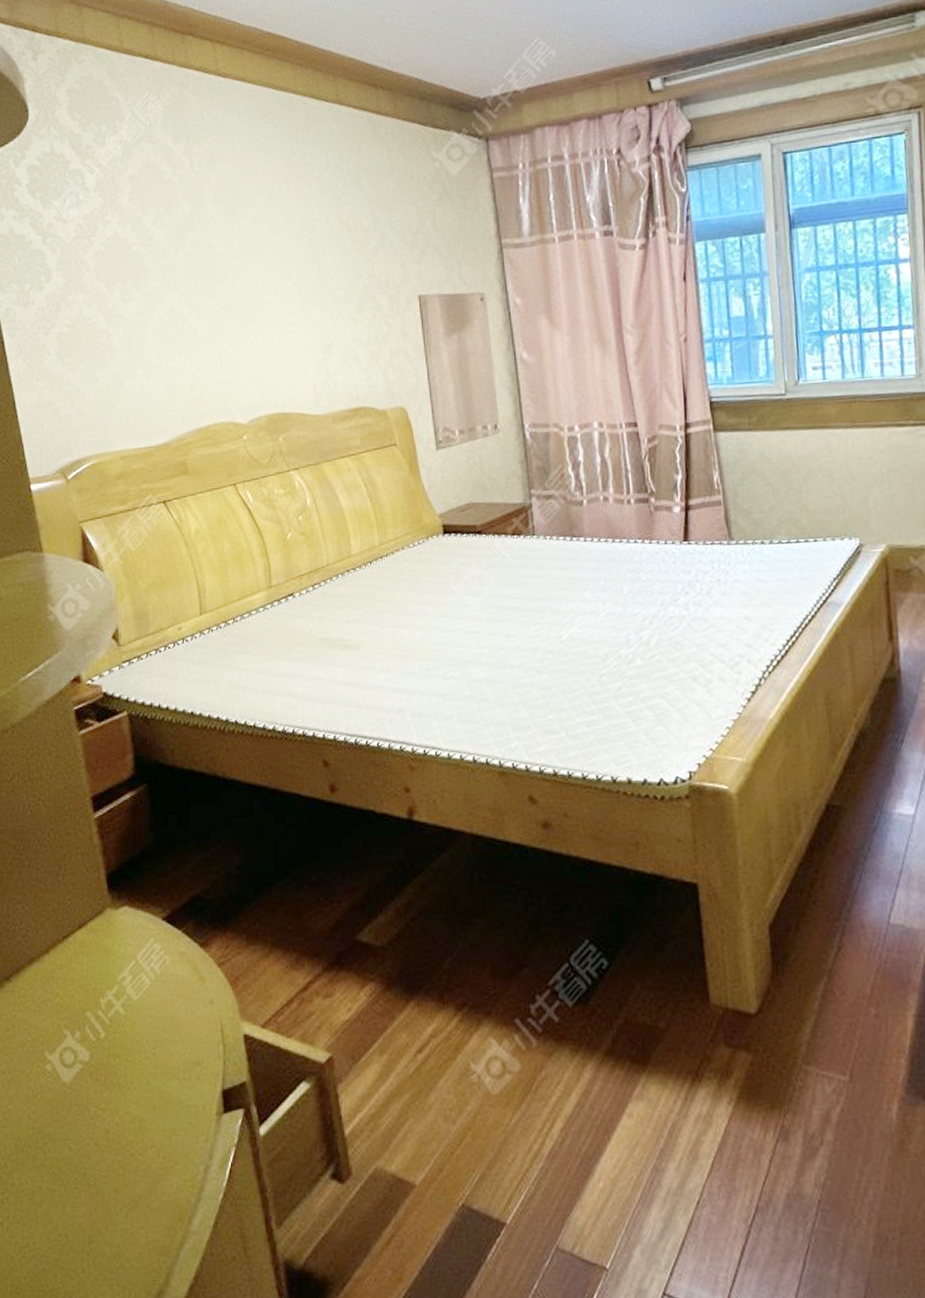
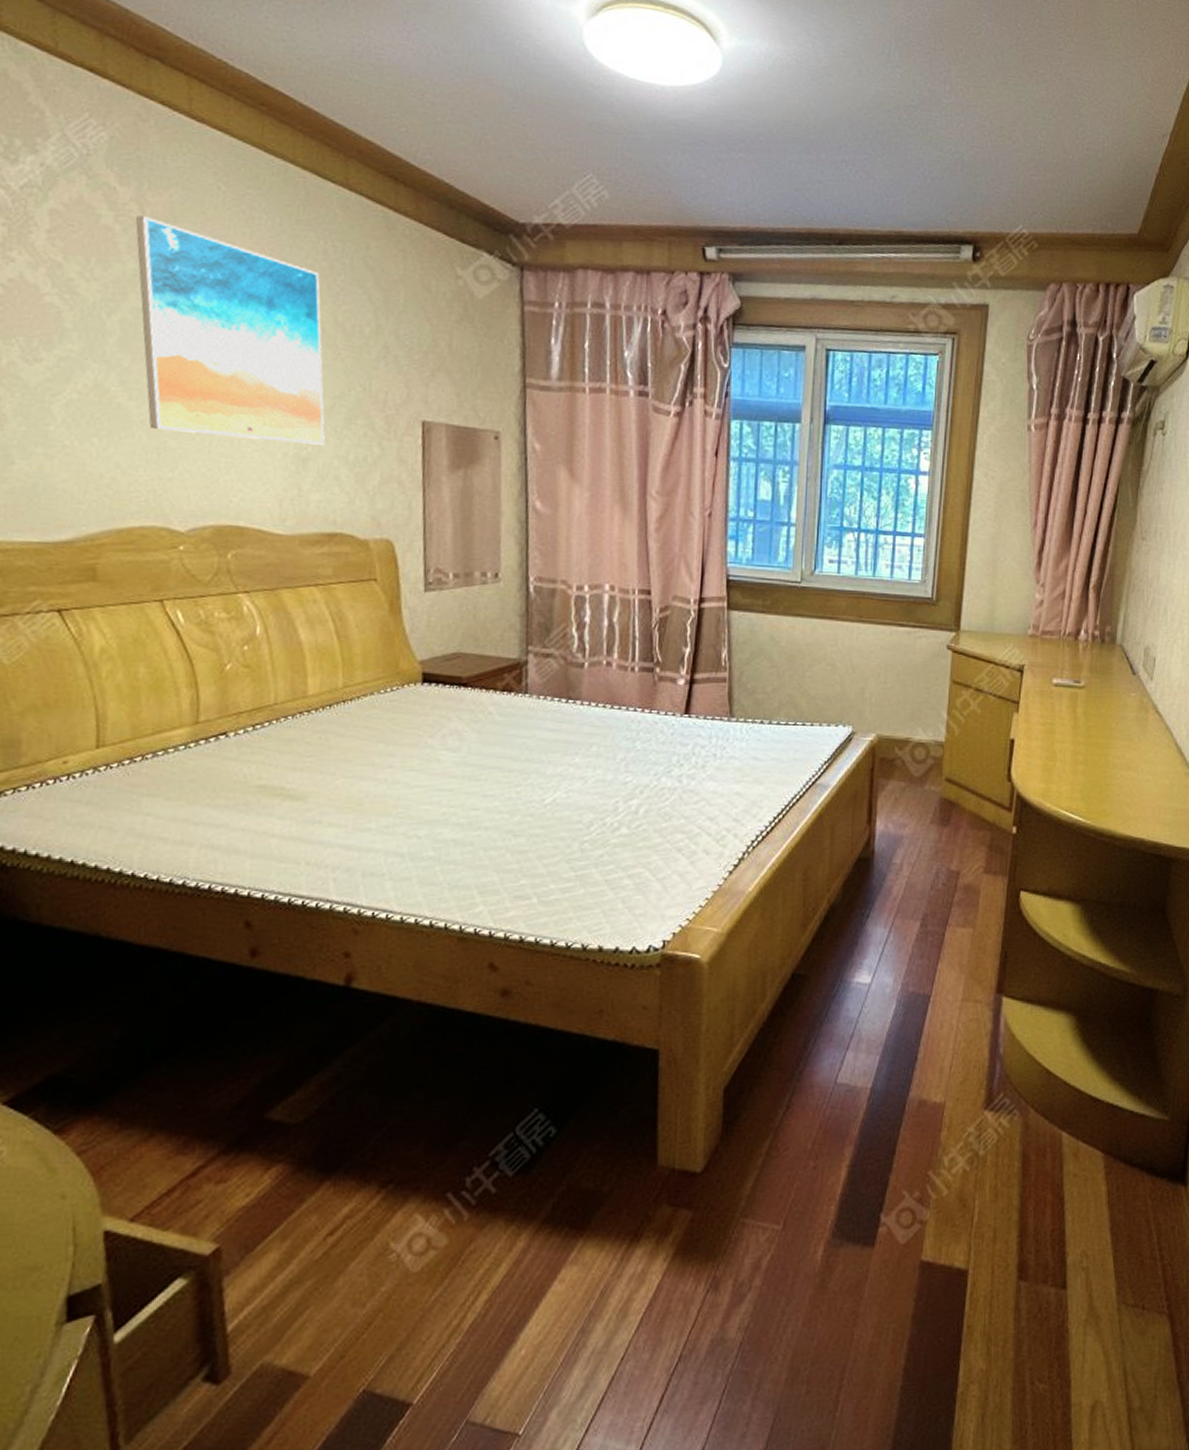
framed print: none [188,165,343,340] -> present [136,215,325,445]

